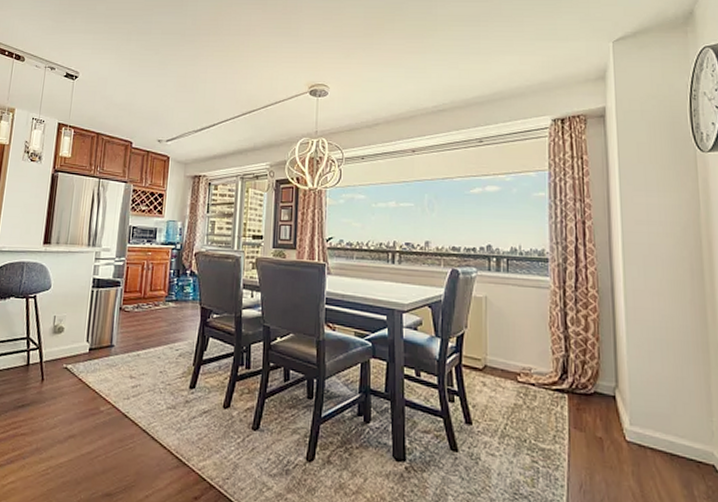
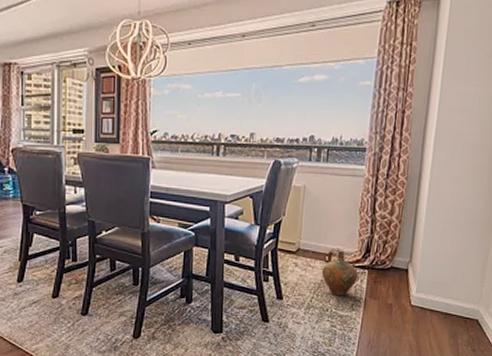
ceramic jug: none [513,369,557,425] -> present [321,250,358,296]

